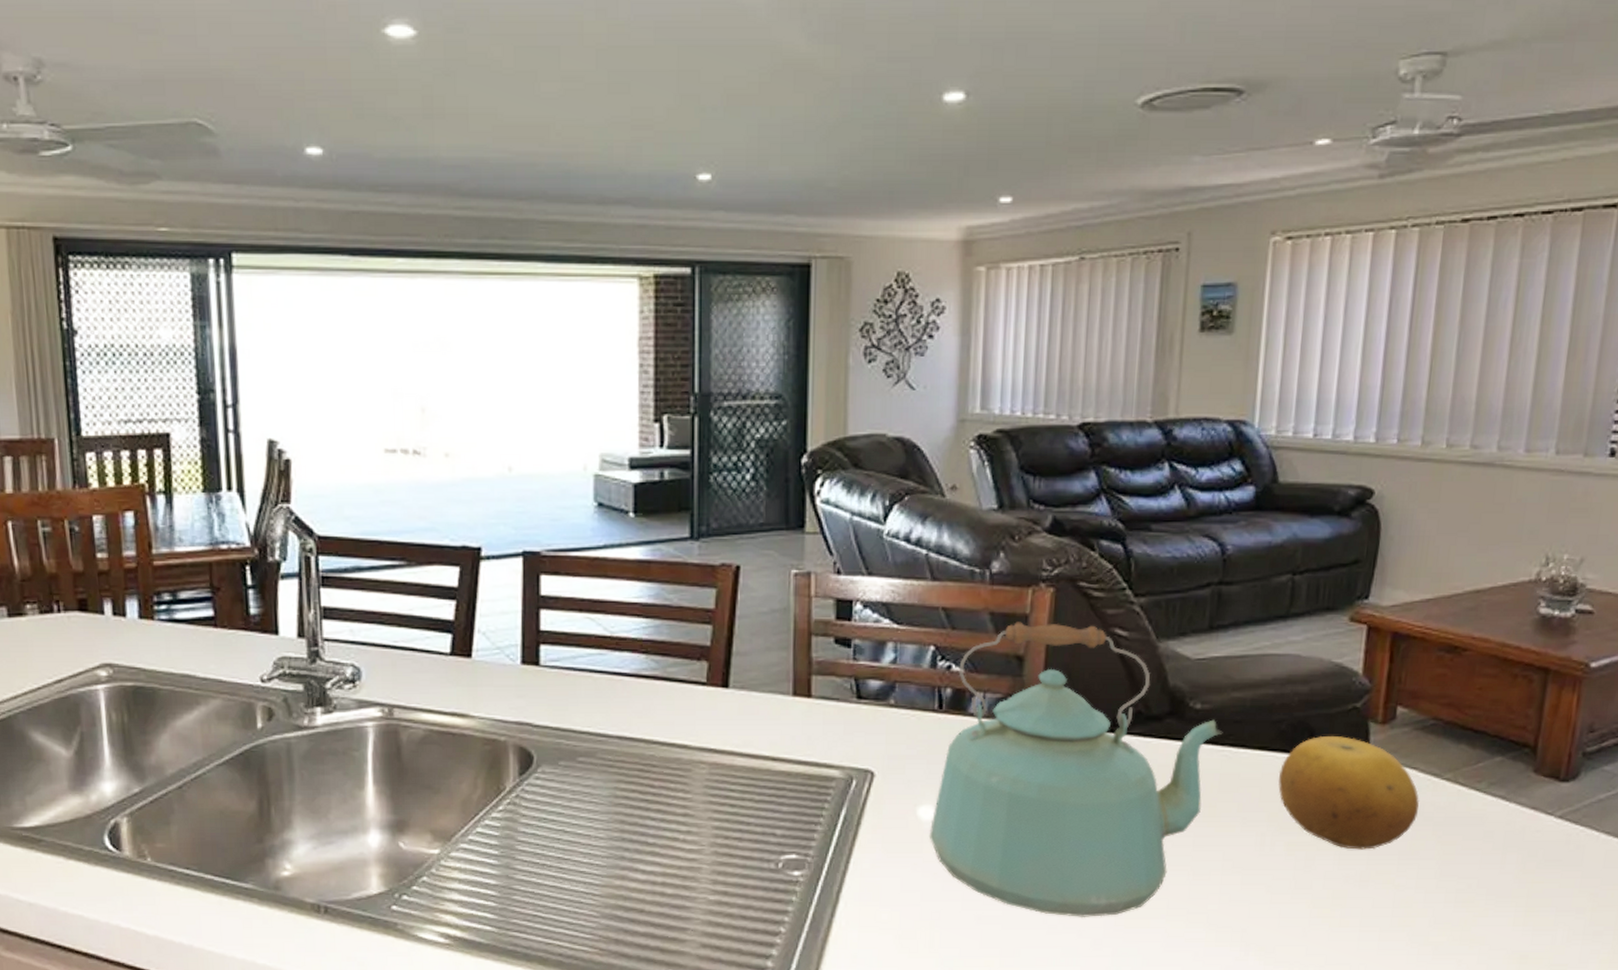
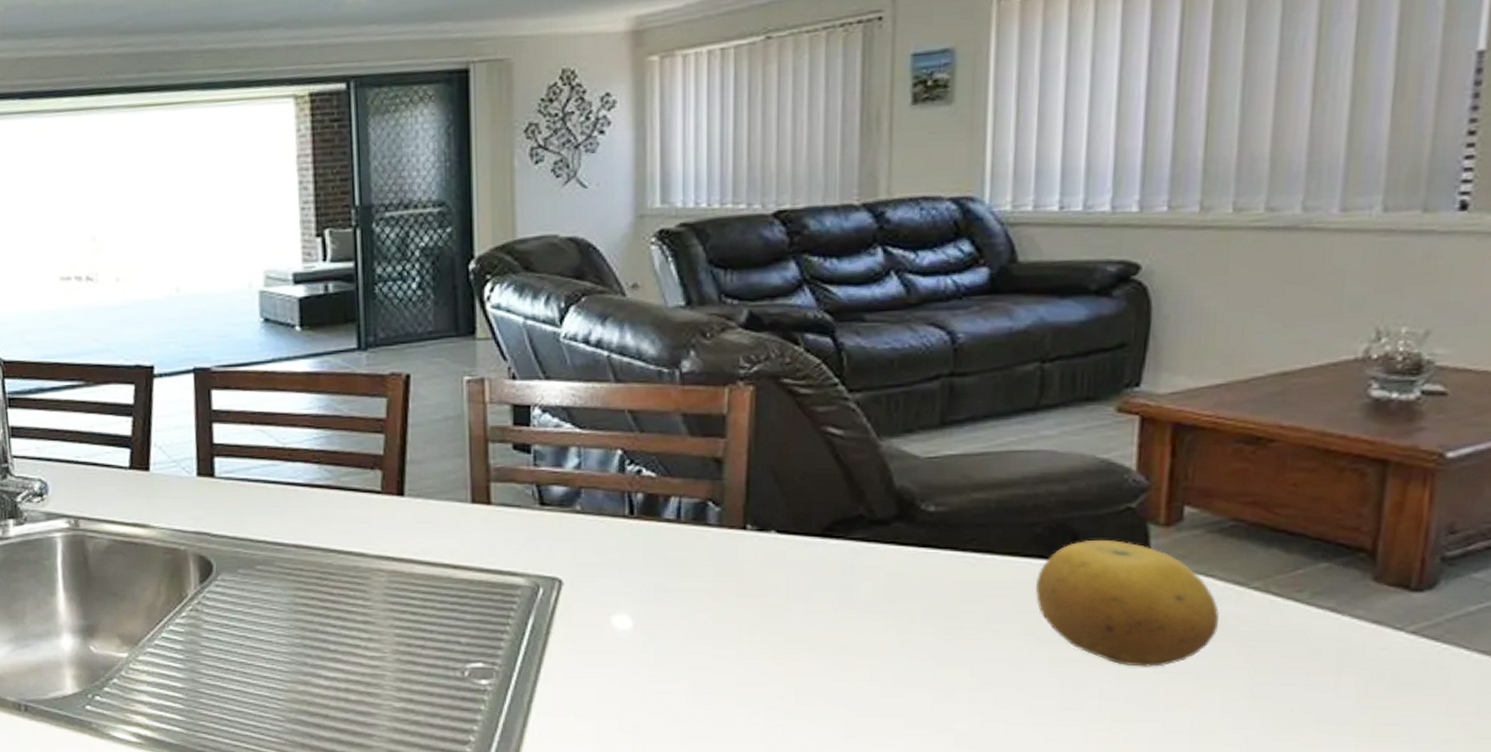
kettle: present [930,622,1223,917] -> none [626,422,964,735]

